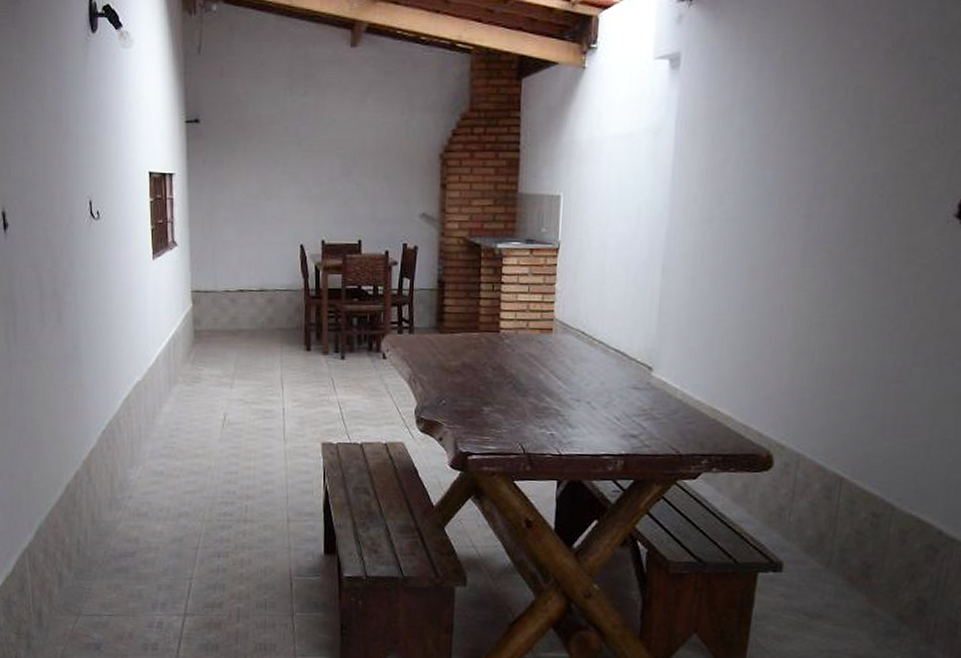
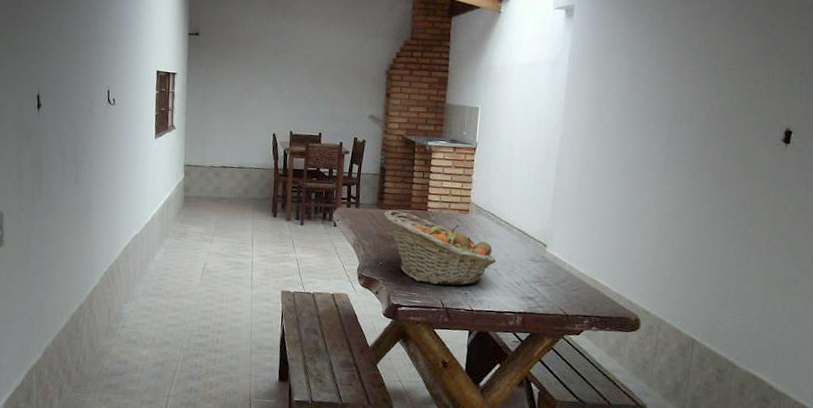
fruit basket: none [443,334,589,426] -> present [382,210,496,286]

